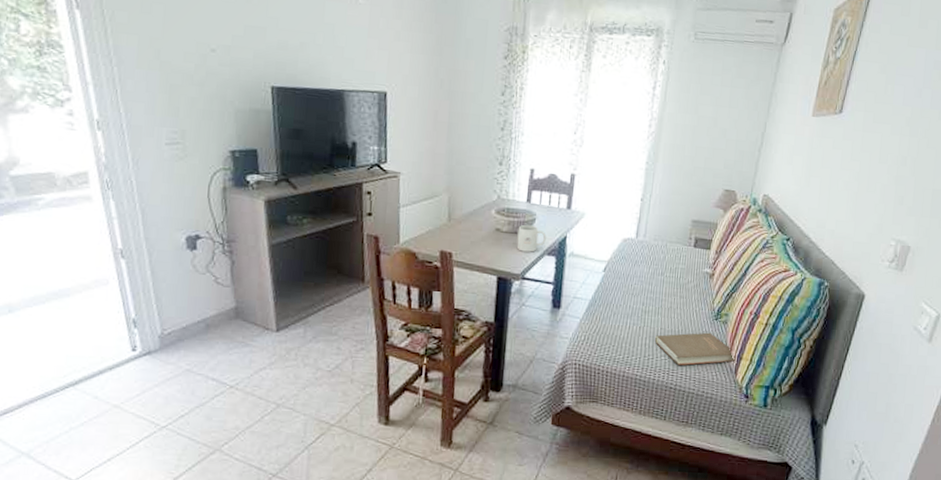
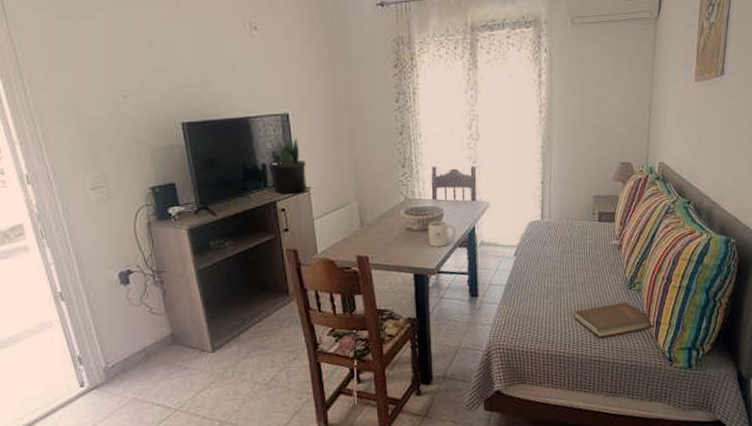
planter: none [360,117,399,178] -> present [270,137,308,194]

